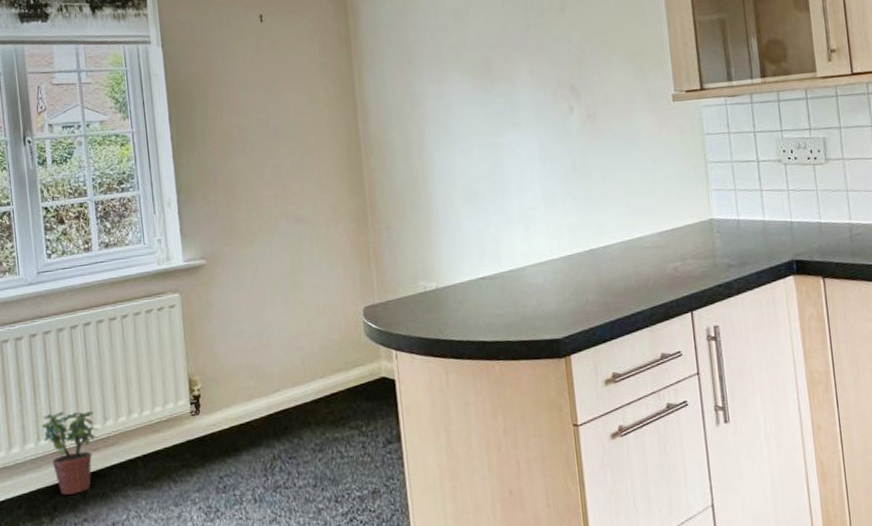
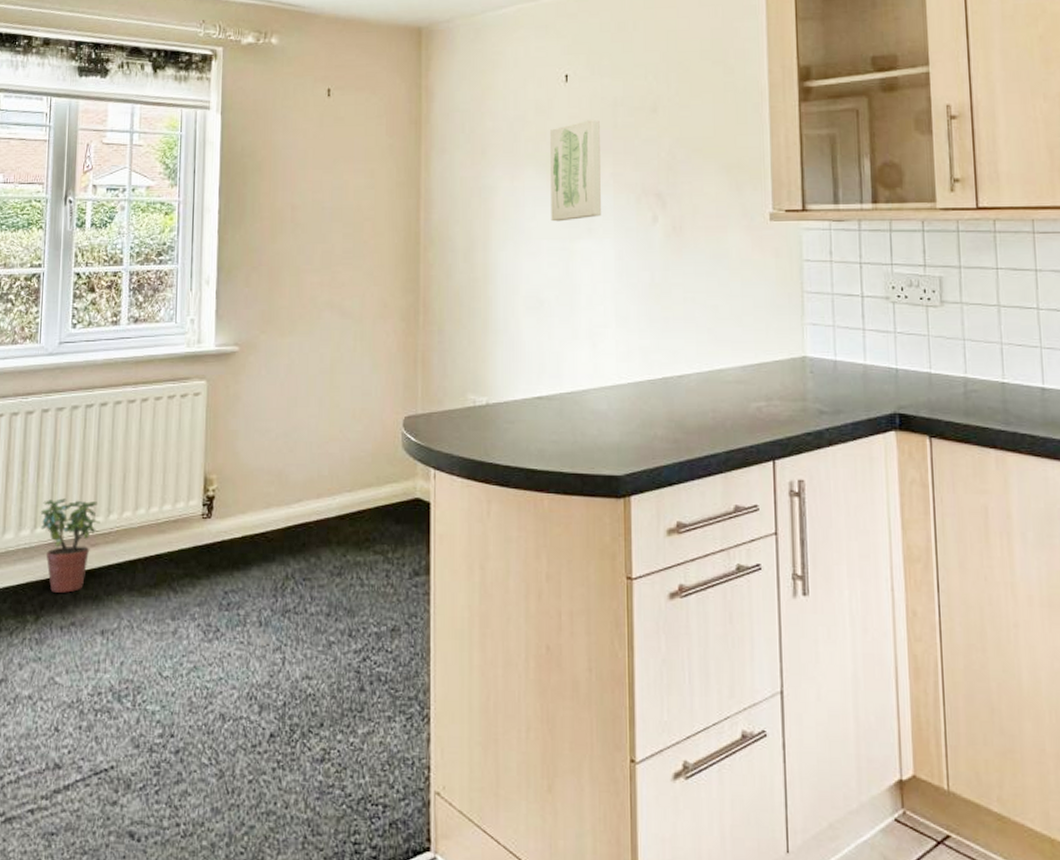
wall art: none [469,22,523,120] -> present [550,119,601,222]

